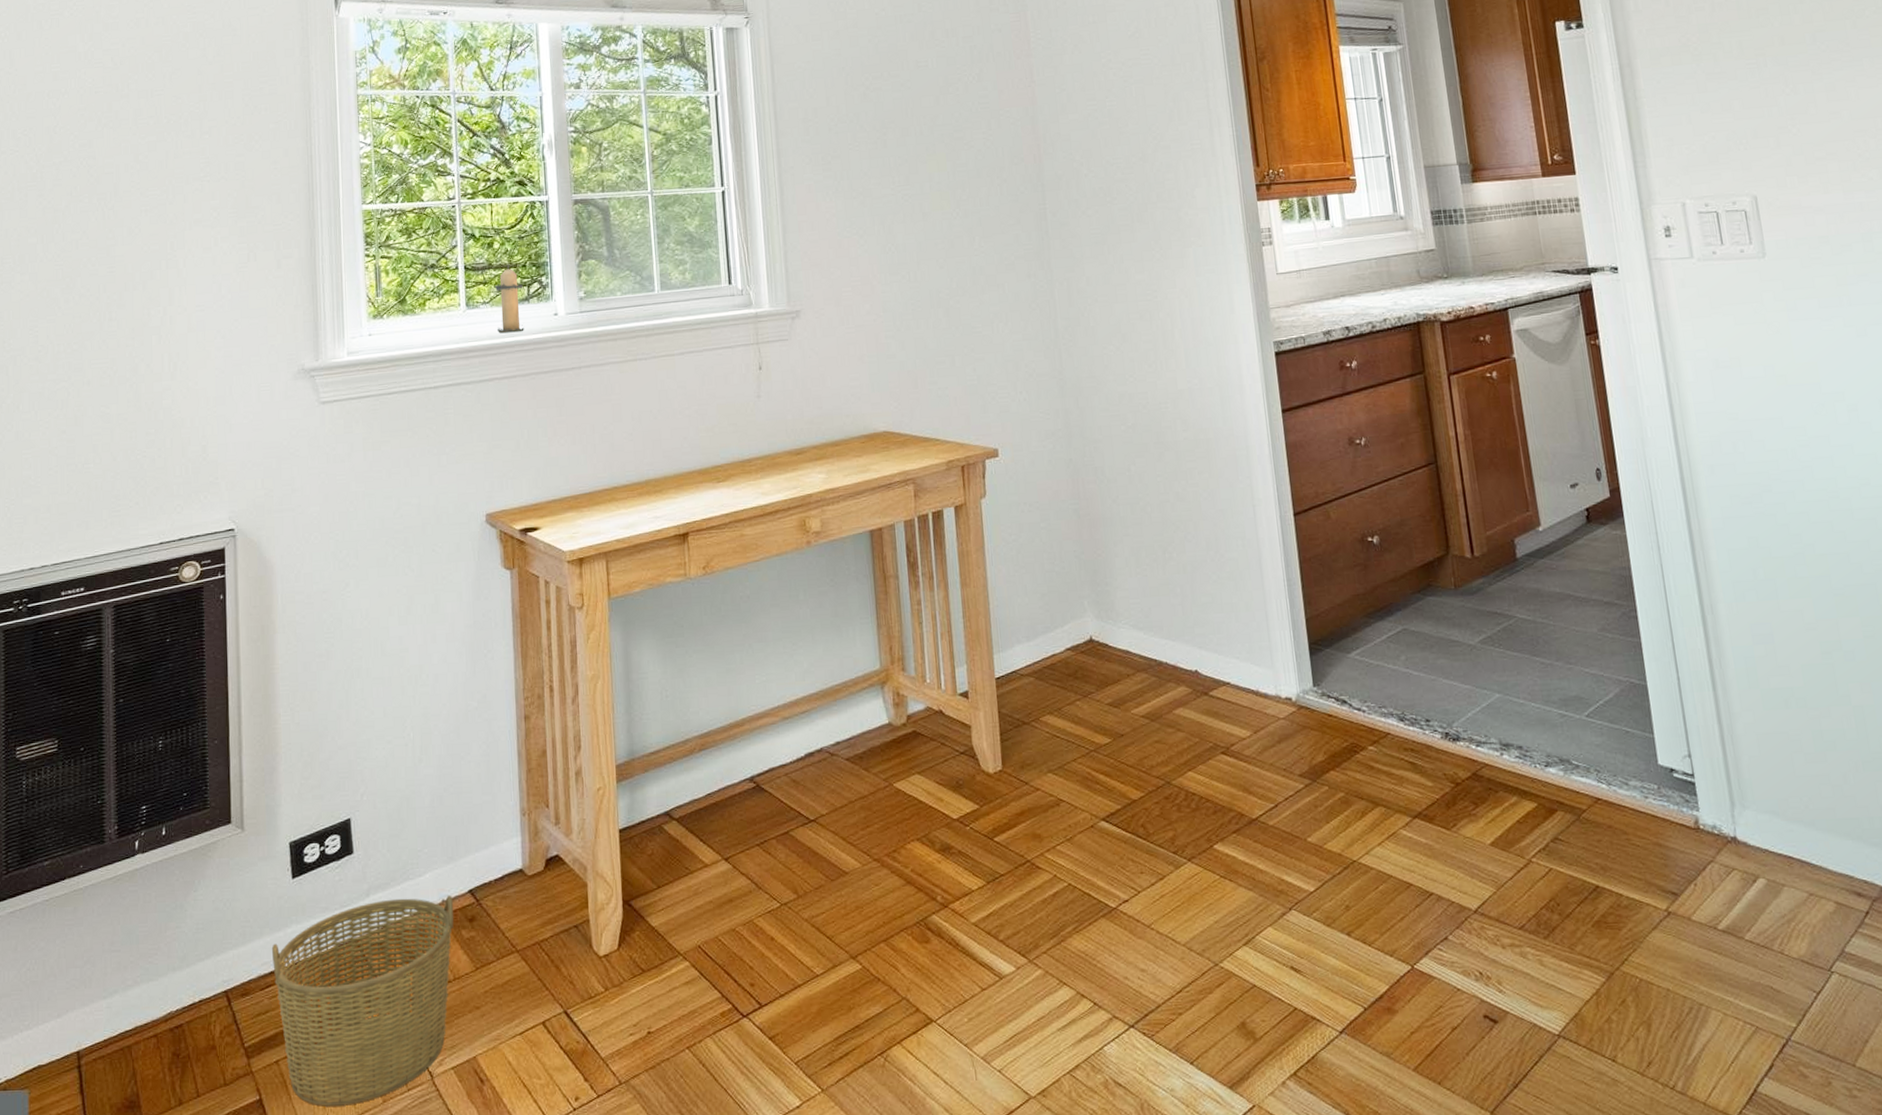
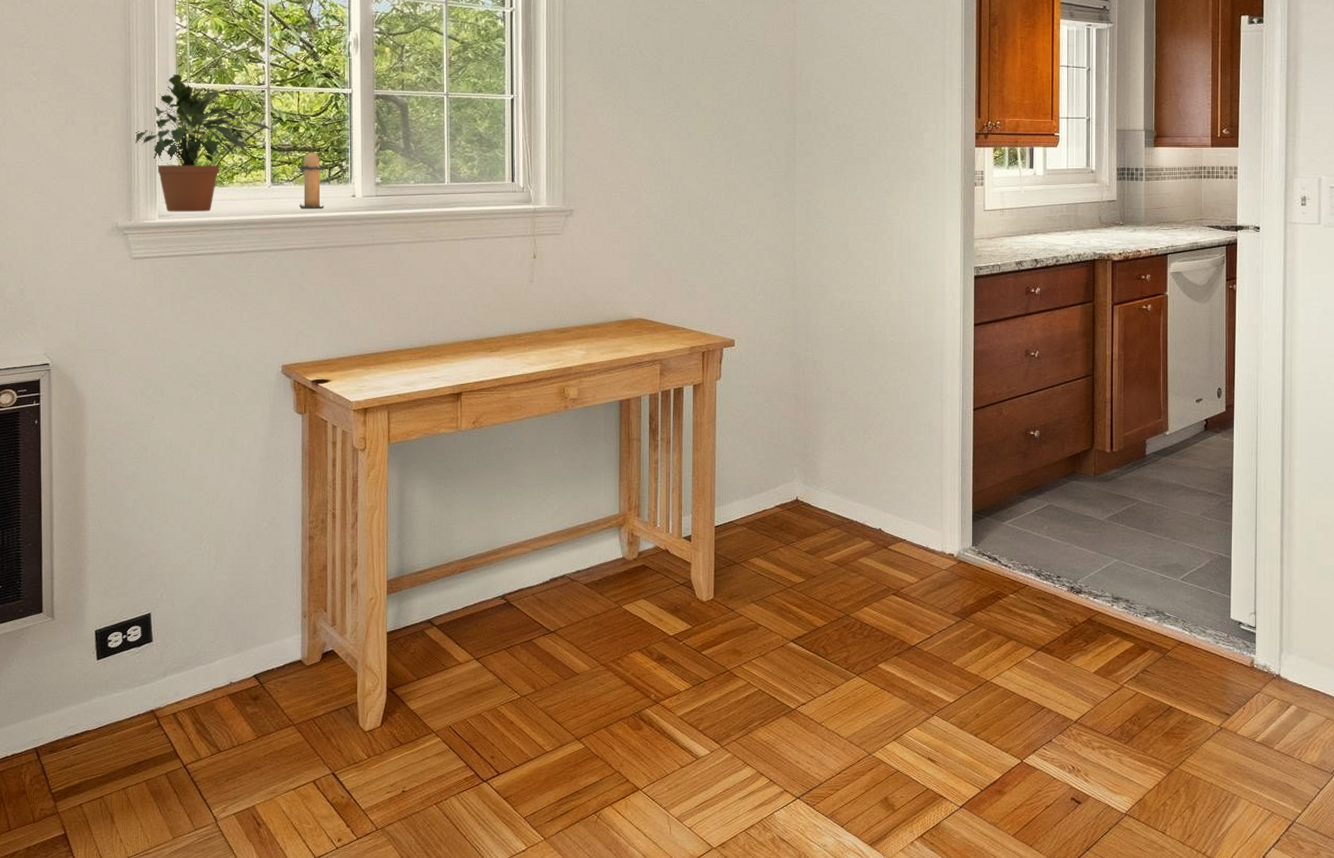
basket: present [271,895,454,1106] -> none [77,678,240,841]
potted plant: none [320,196,465,348] -> present [135,75,272,212]

